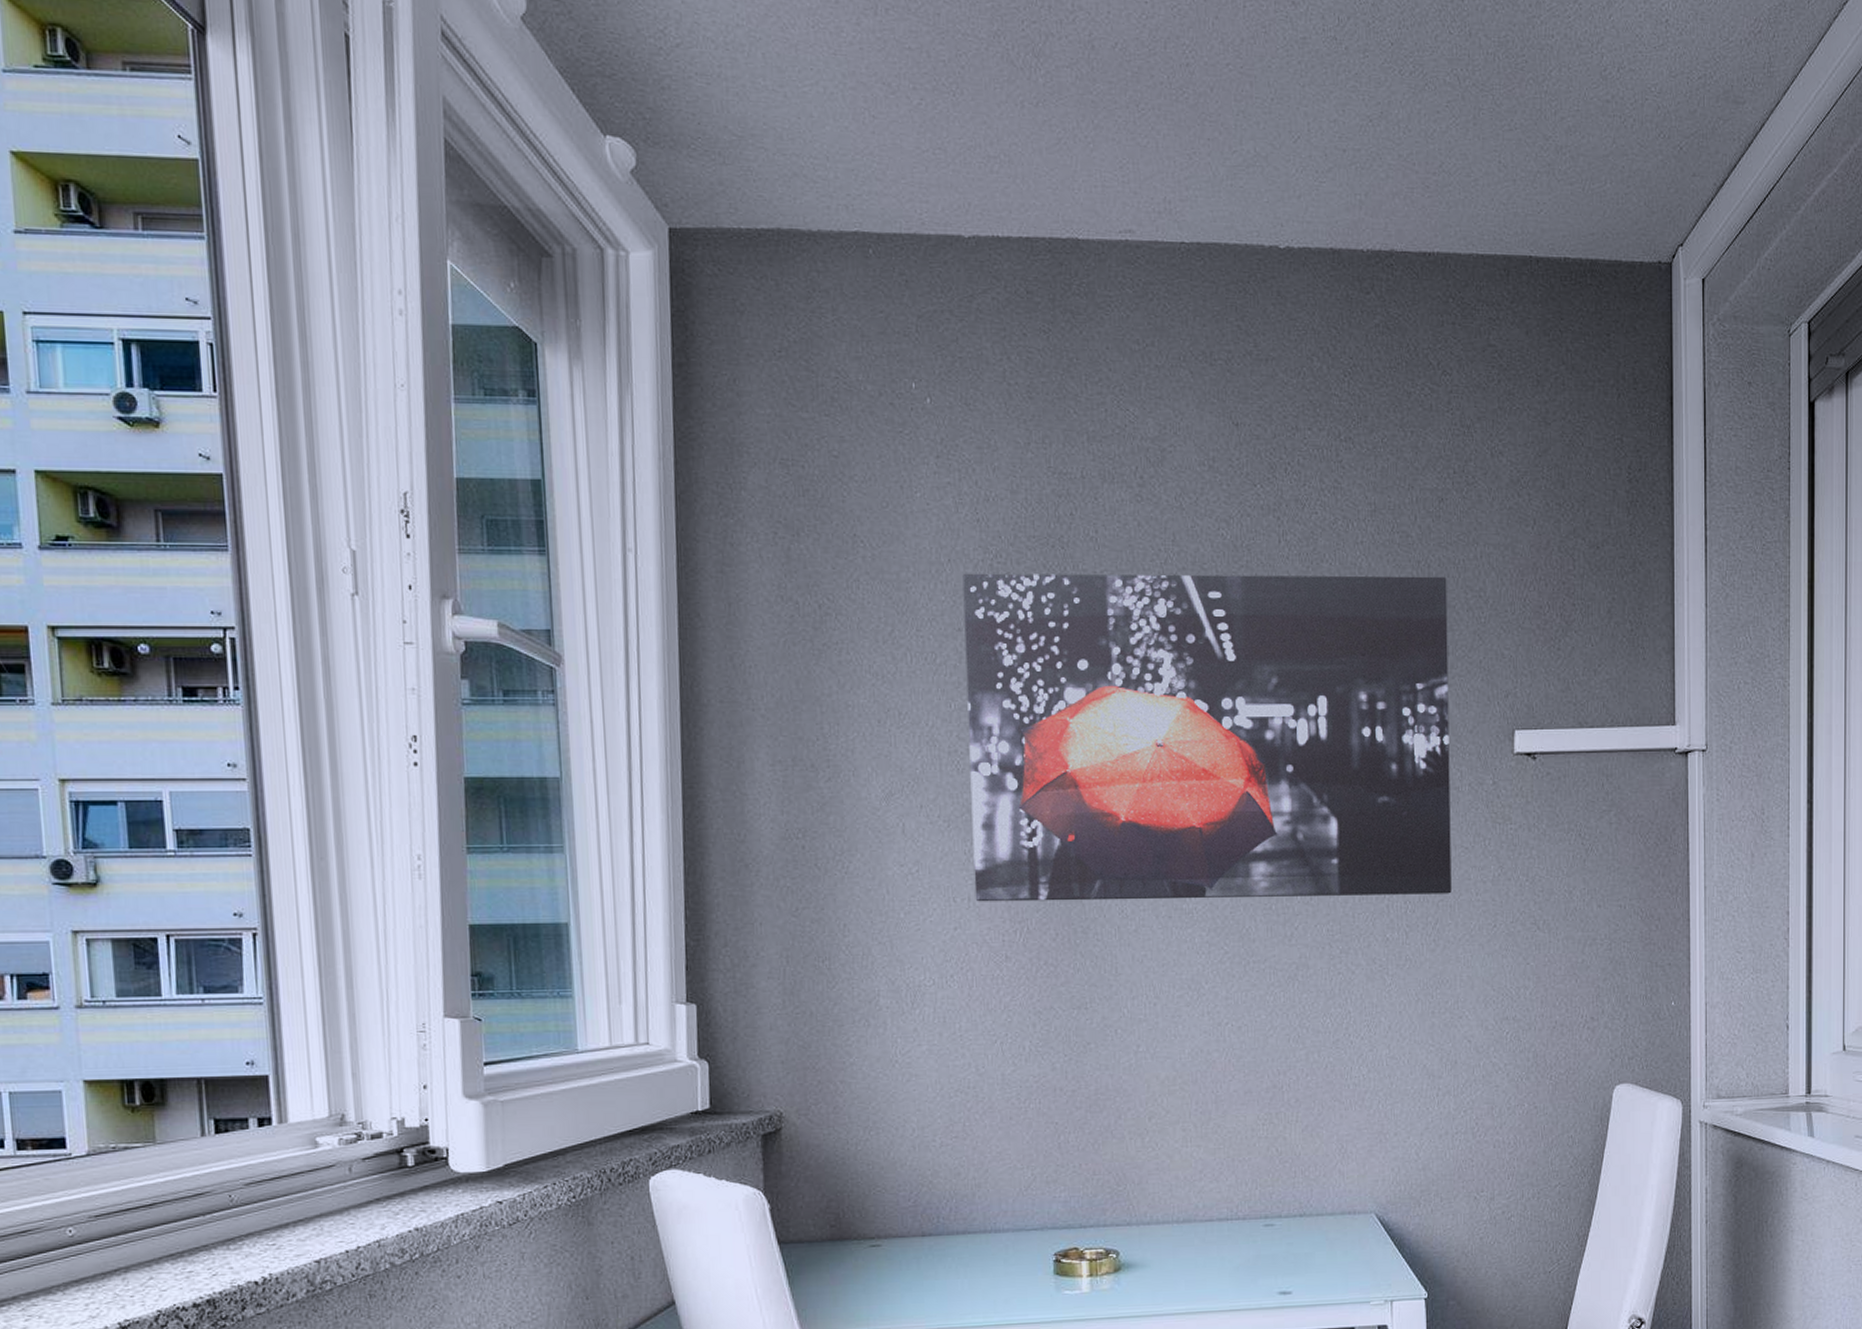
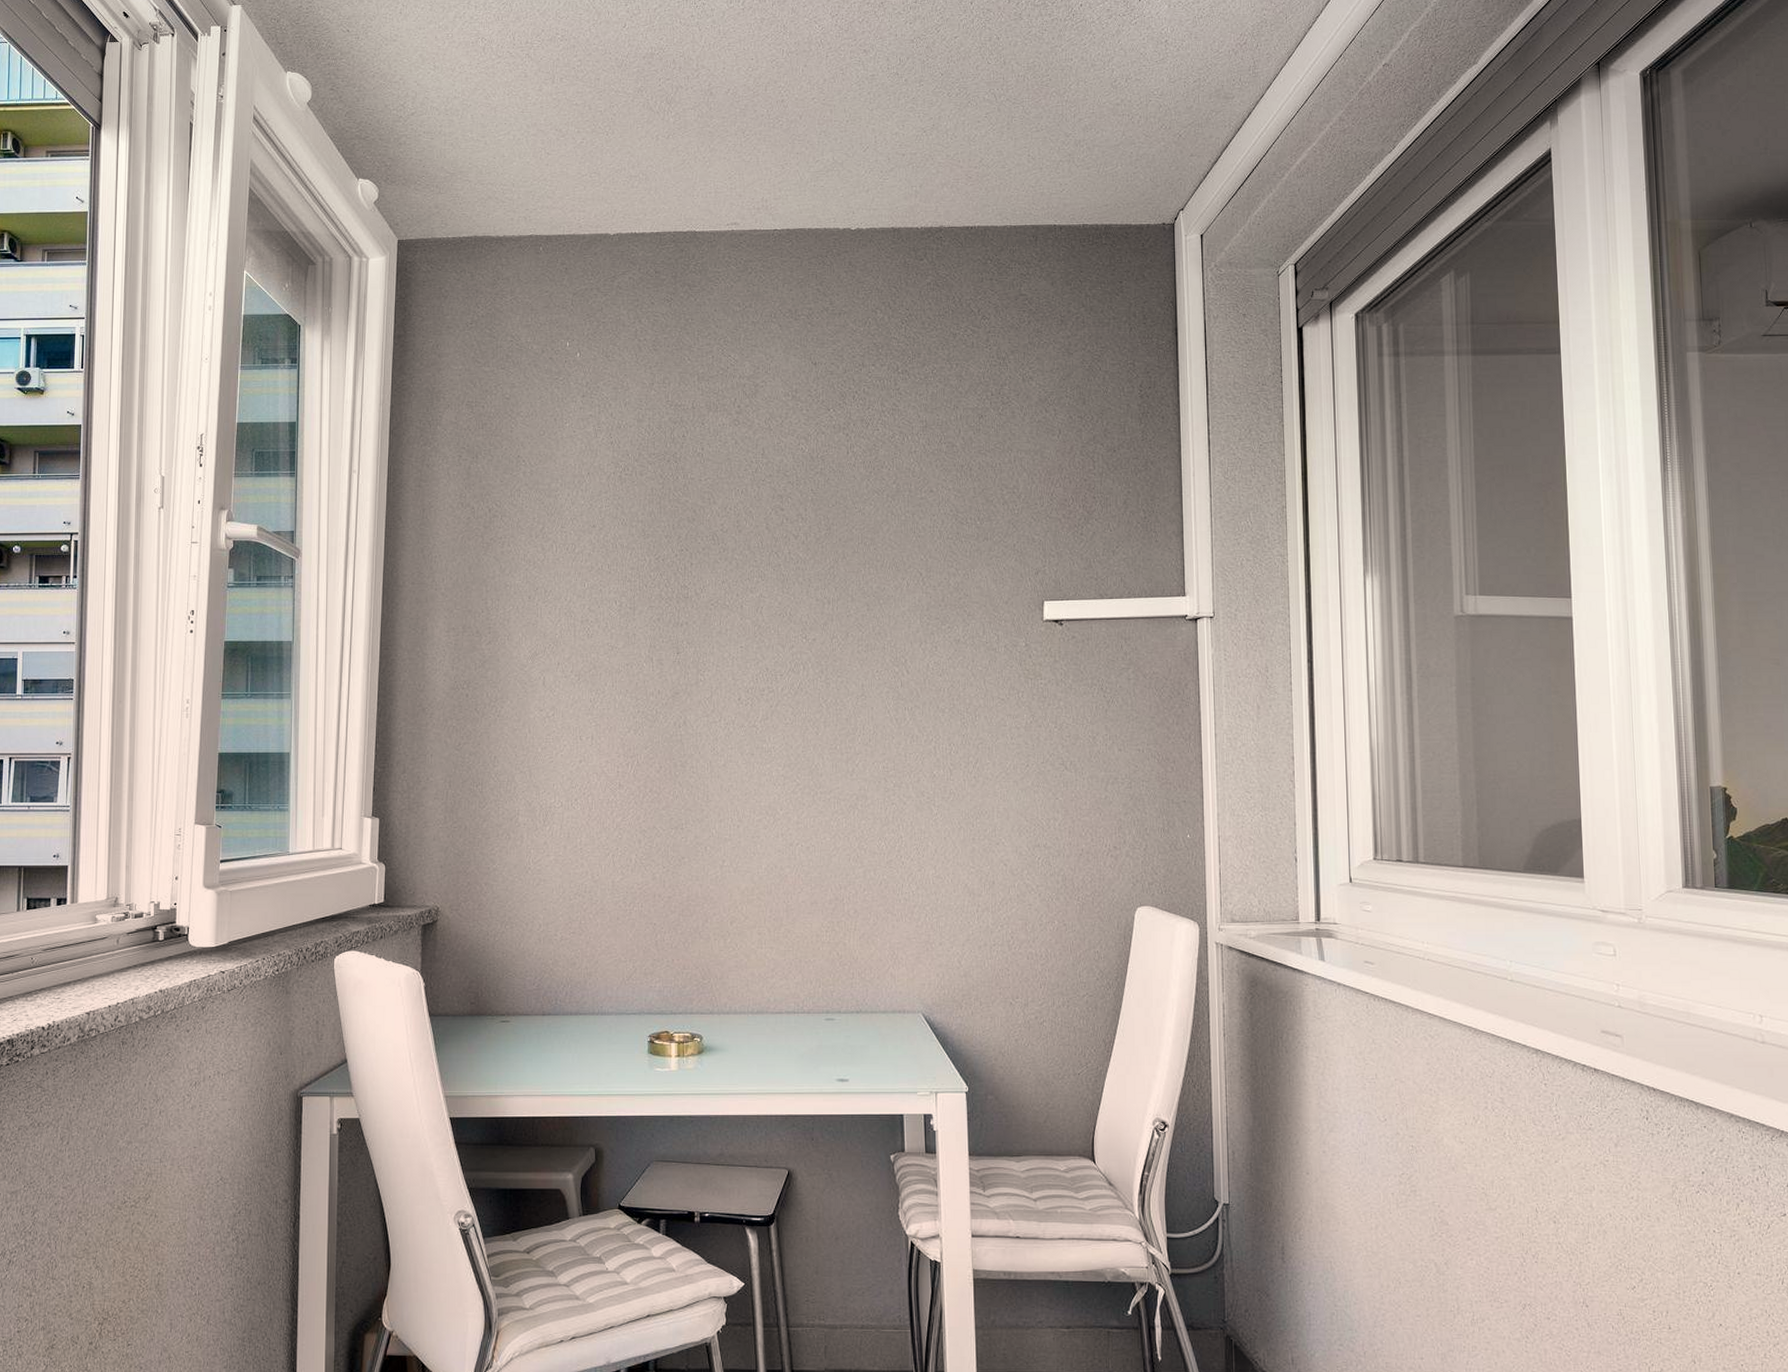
wall art: present [962,573,1452,902] -> none [597,477,990,740]

